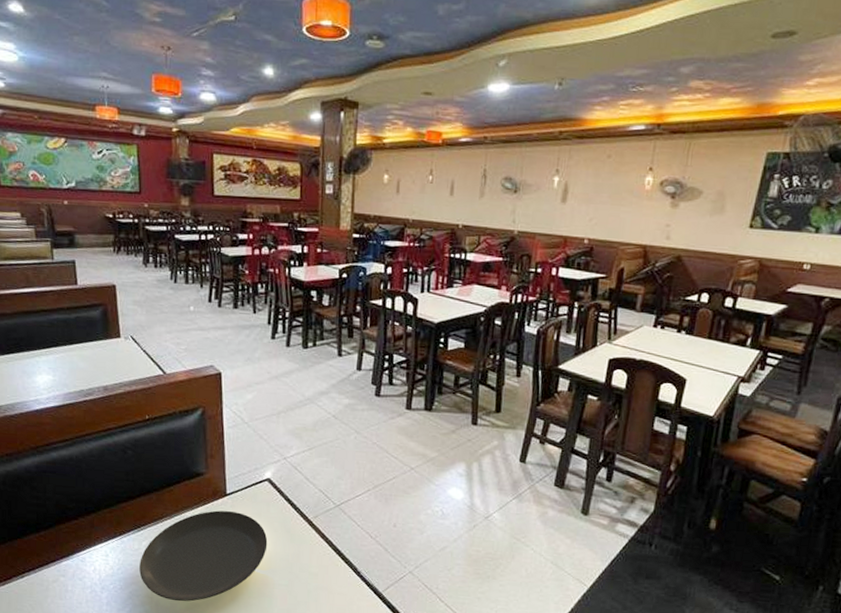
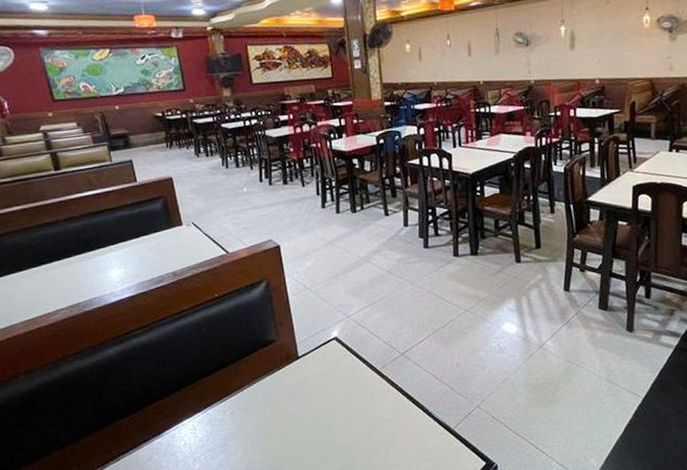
plate: present [139,510,268,602] -> none [226,372,343,463]

